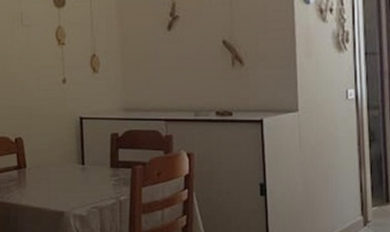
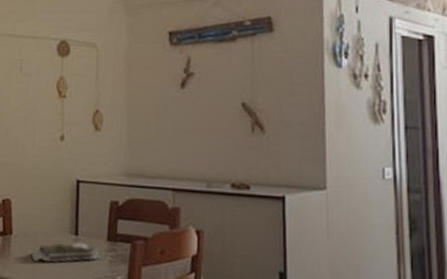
book: none [43,167,106,189] -> present [30,238,102,262]

